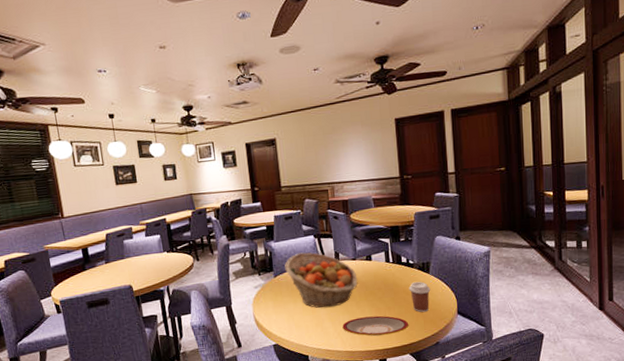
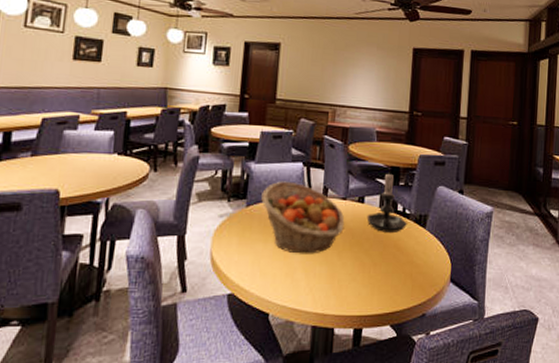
plate: present [342,315,409,336] -> none [317,272,395,297]
candle holder: none [376,230,413,282] -> present [367,171,408,232]
coffee cup: present [409,282,431,313] -> none [400,237,425,275]

